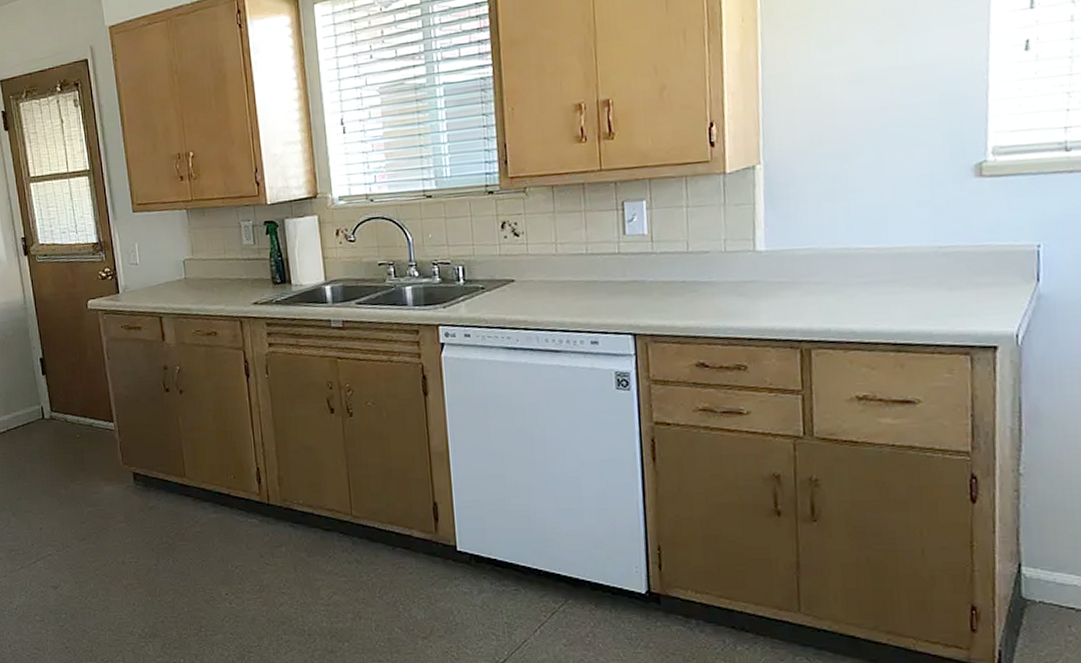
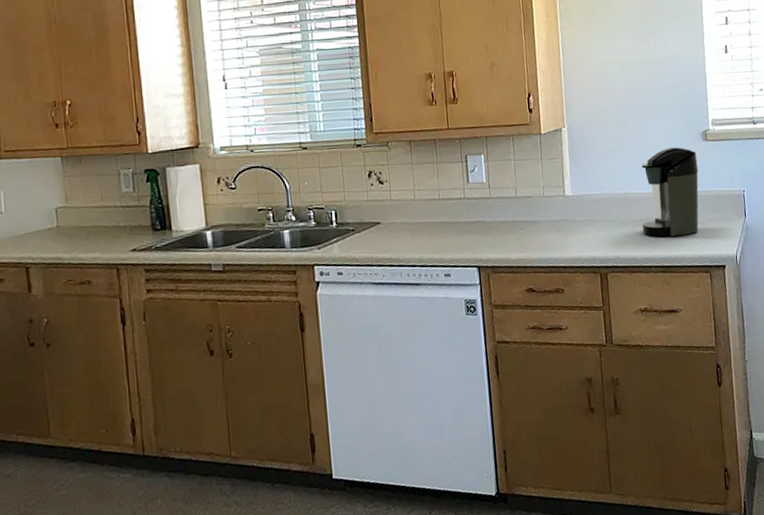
coffee maker: none [868,185,964,306] -> present [642,146,699,237]

